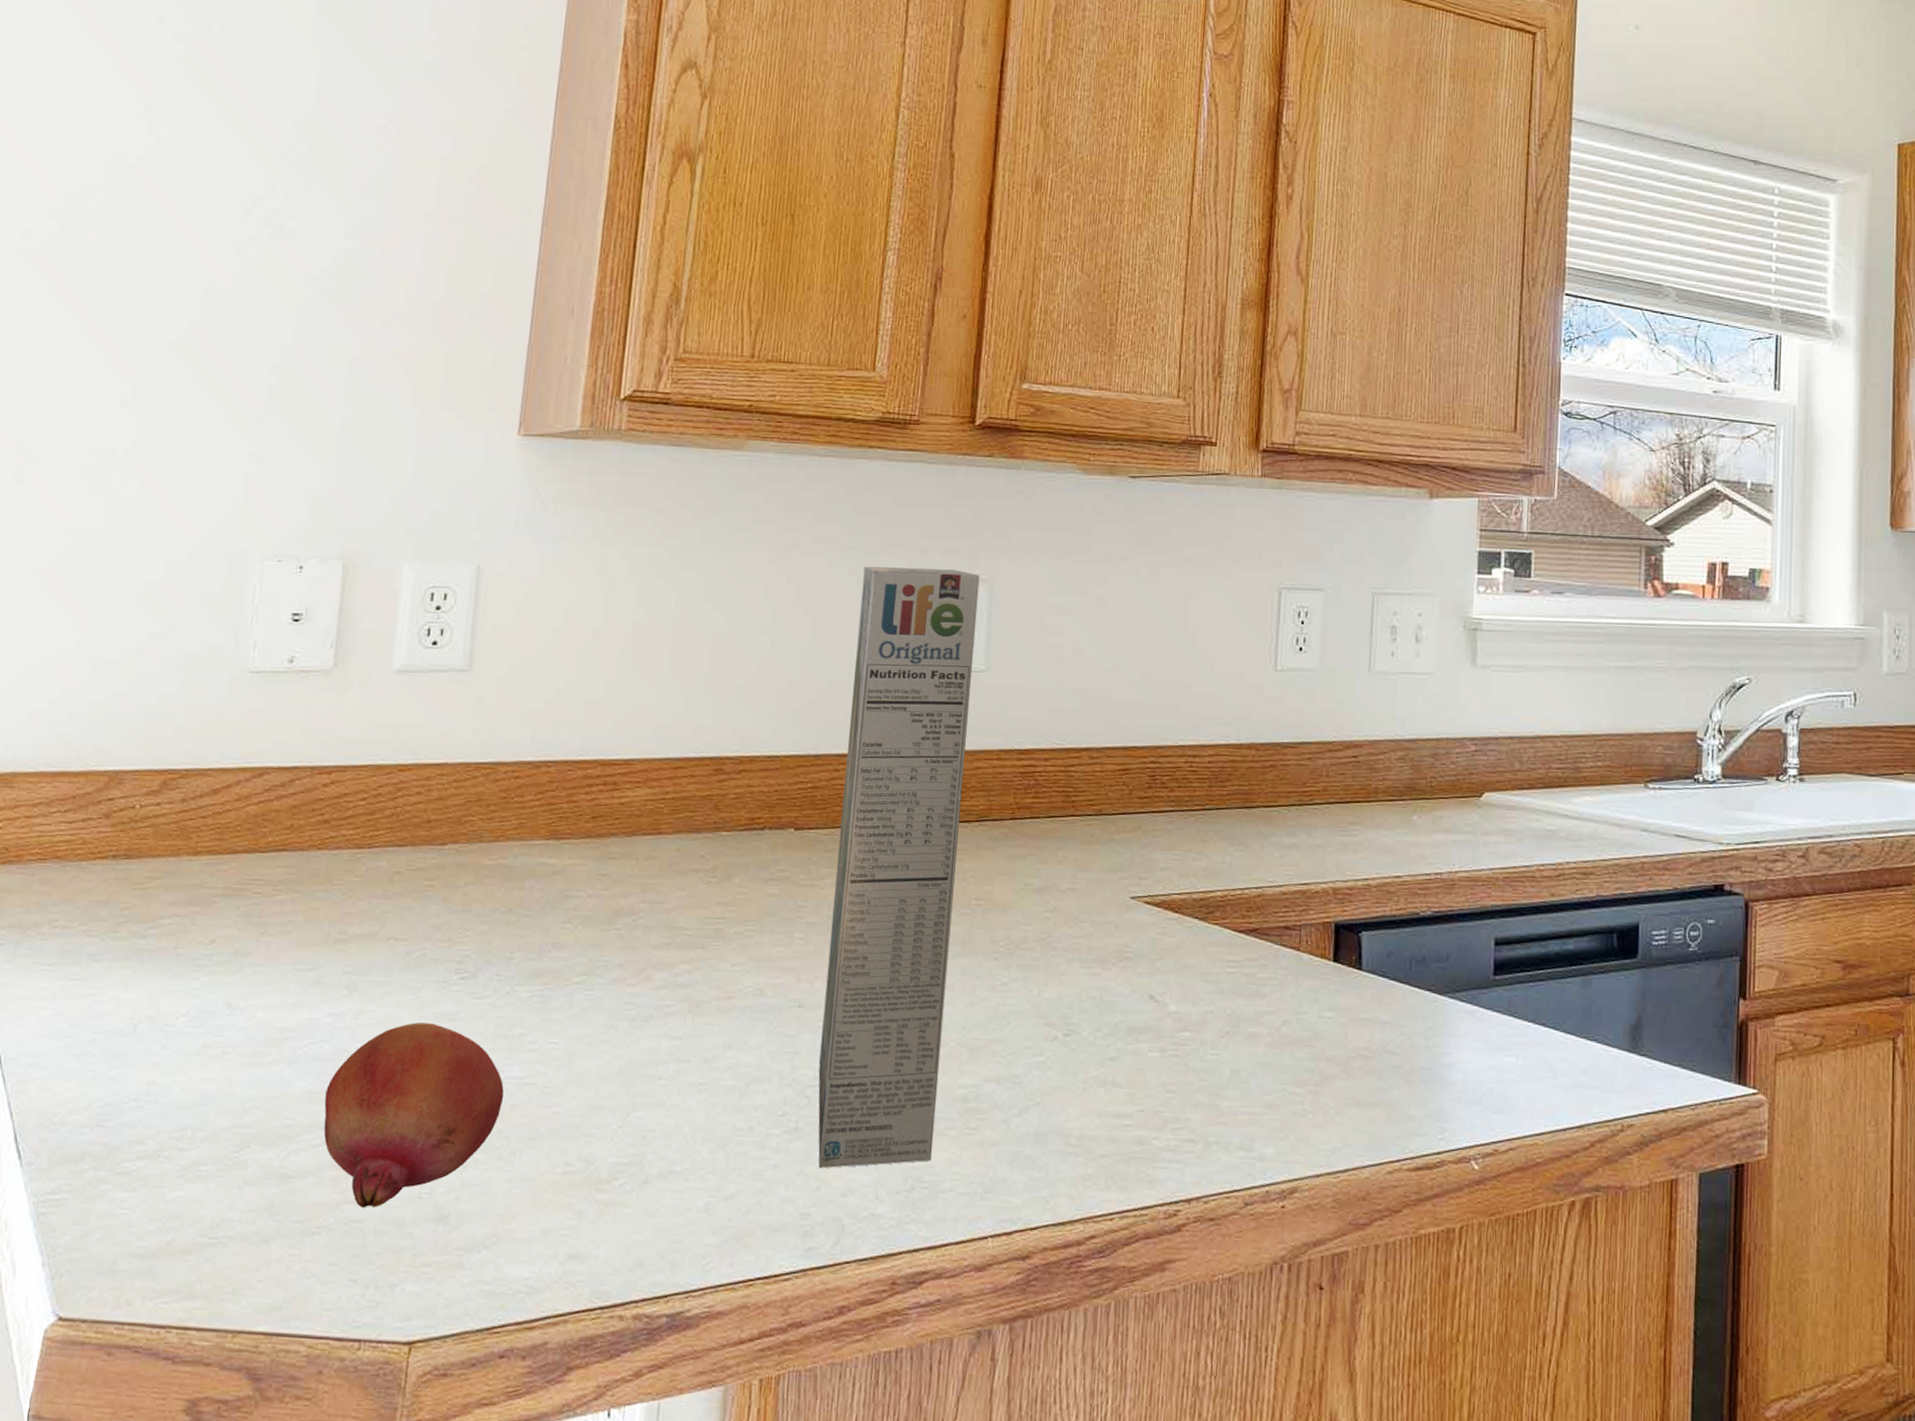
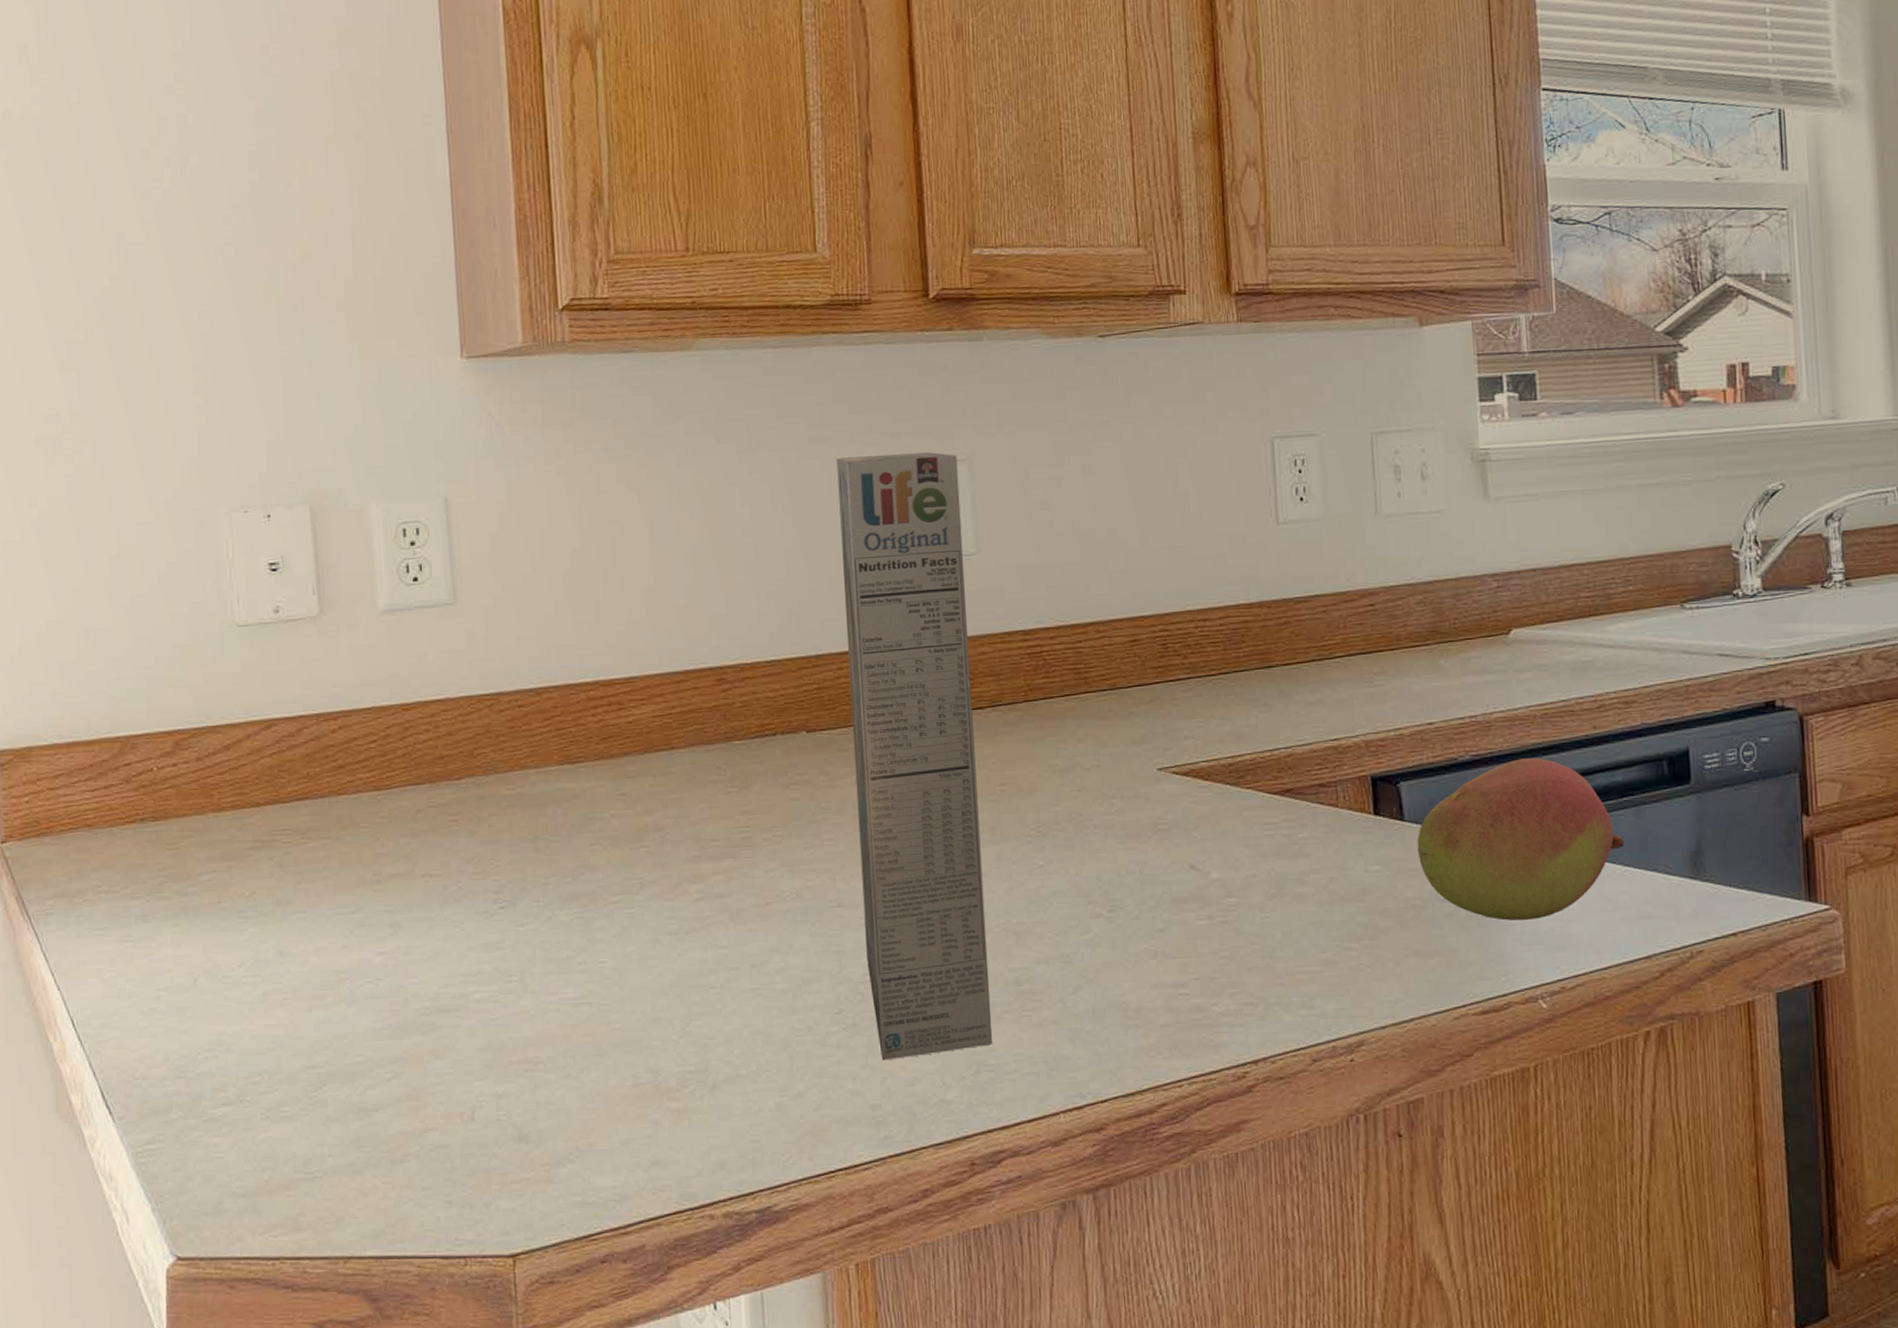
fruit: present [323,1022,504,1208] -> none [389,953,563,1134]
fruit: none [1371,919,1569,1080] -> present [1417,758,1625,921]

